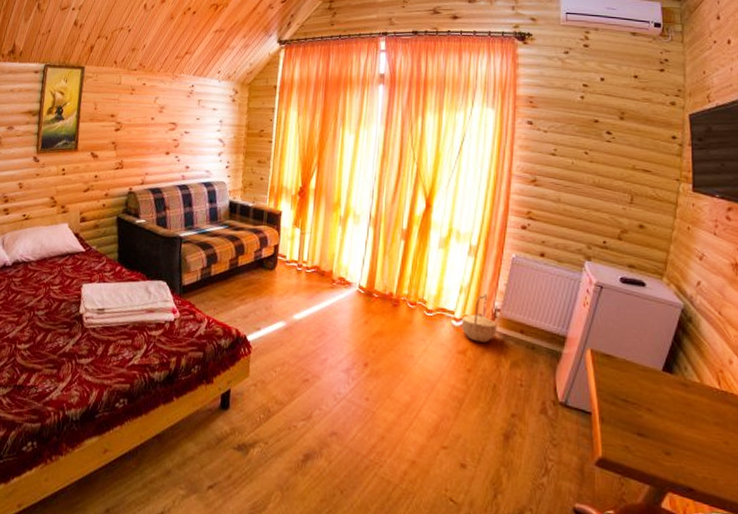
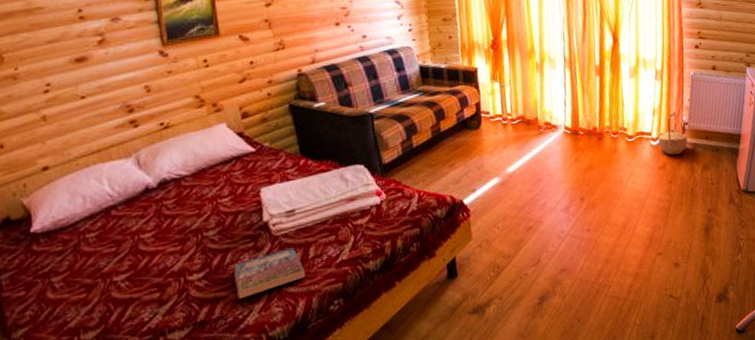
book: none [49,341,103,376] -> present [234,247,306,300]

